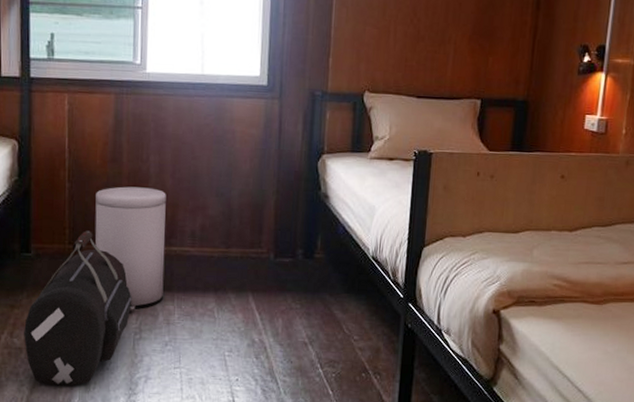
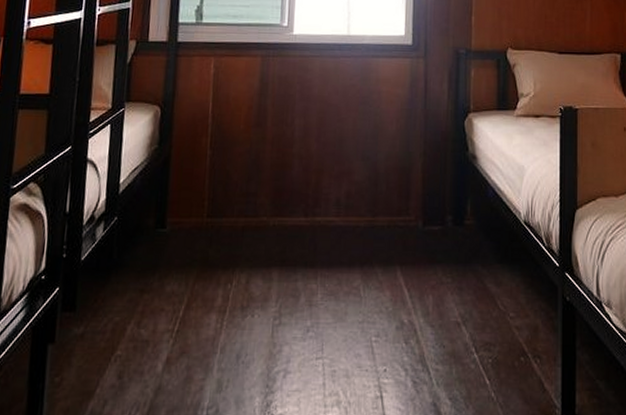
duffel bag: present [24,230,132,386] -> none [152,201,273,386]
pedal bin: present [95,186,166,310] -> none [235,152,311,291]

